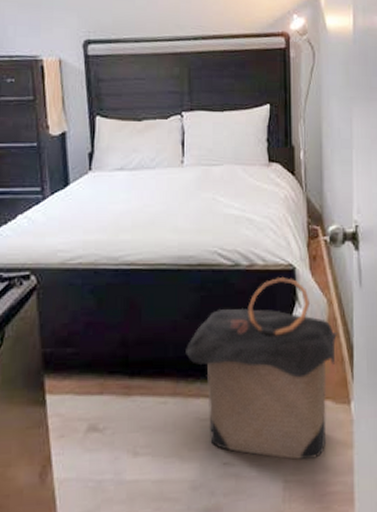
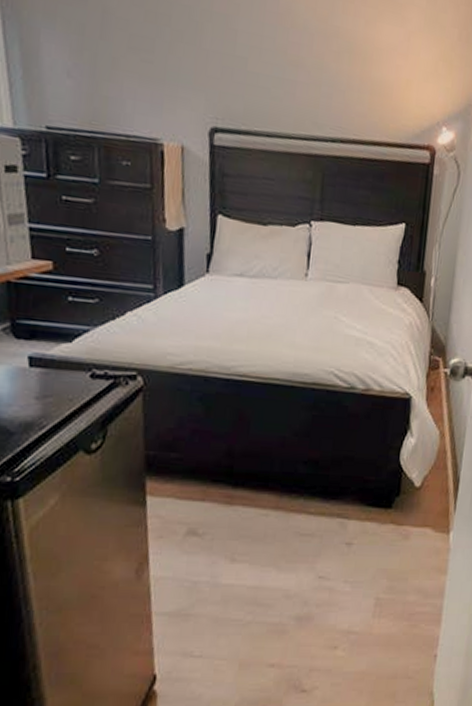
laundry hamper: present [186,276,338,460] -> none [291,404,446,581]

